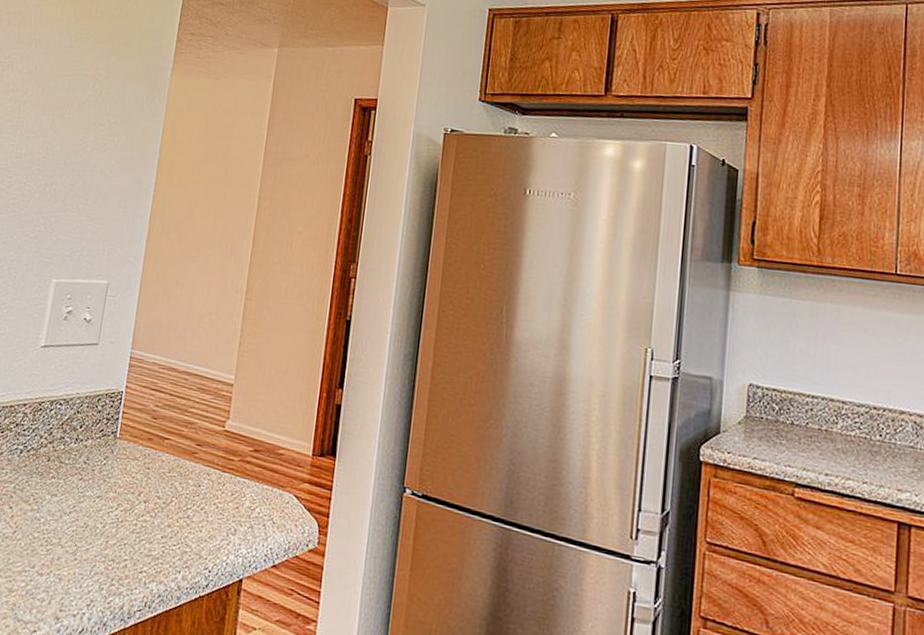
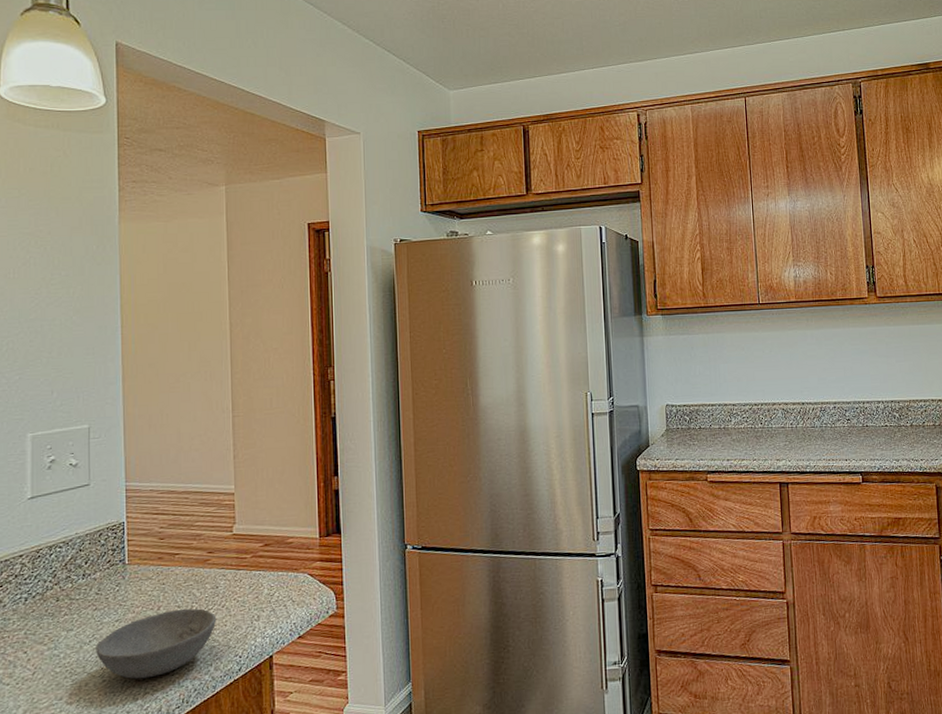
bowl: none [73,499,193,569] -> present [96,608,217,679]

